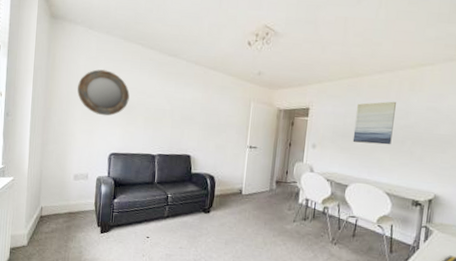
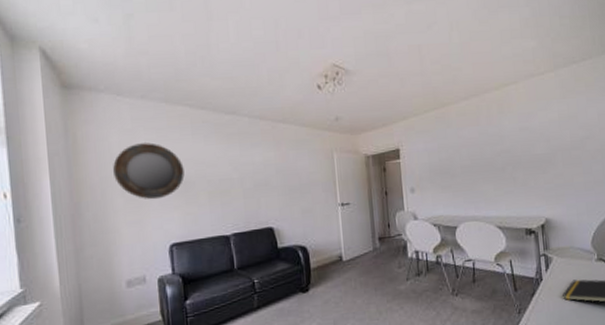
wall art: present [352,101,396,145] -> none [449,127,492,178]

